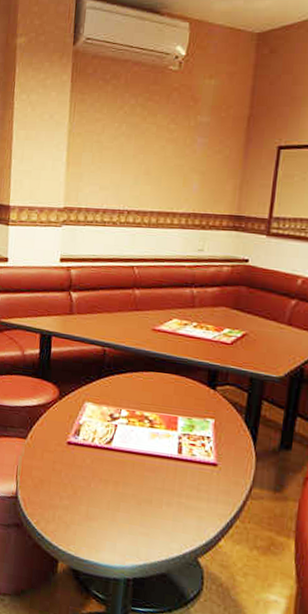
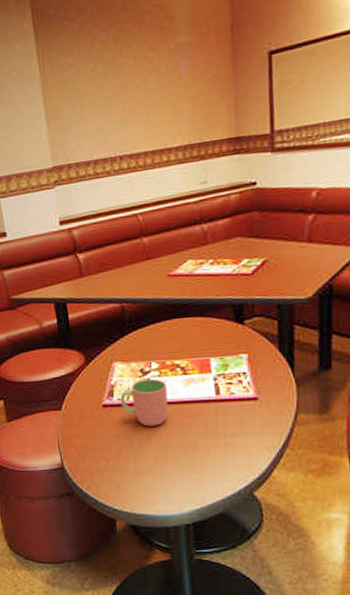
cup: none [85,424,132,473] -> present [120,379,168,426]

